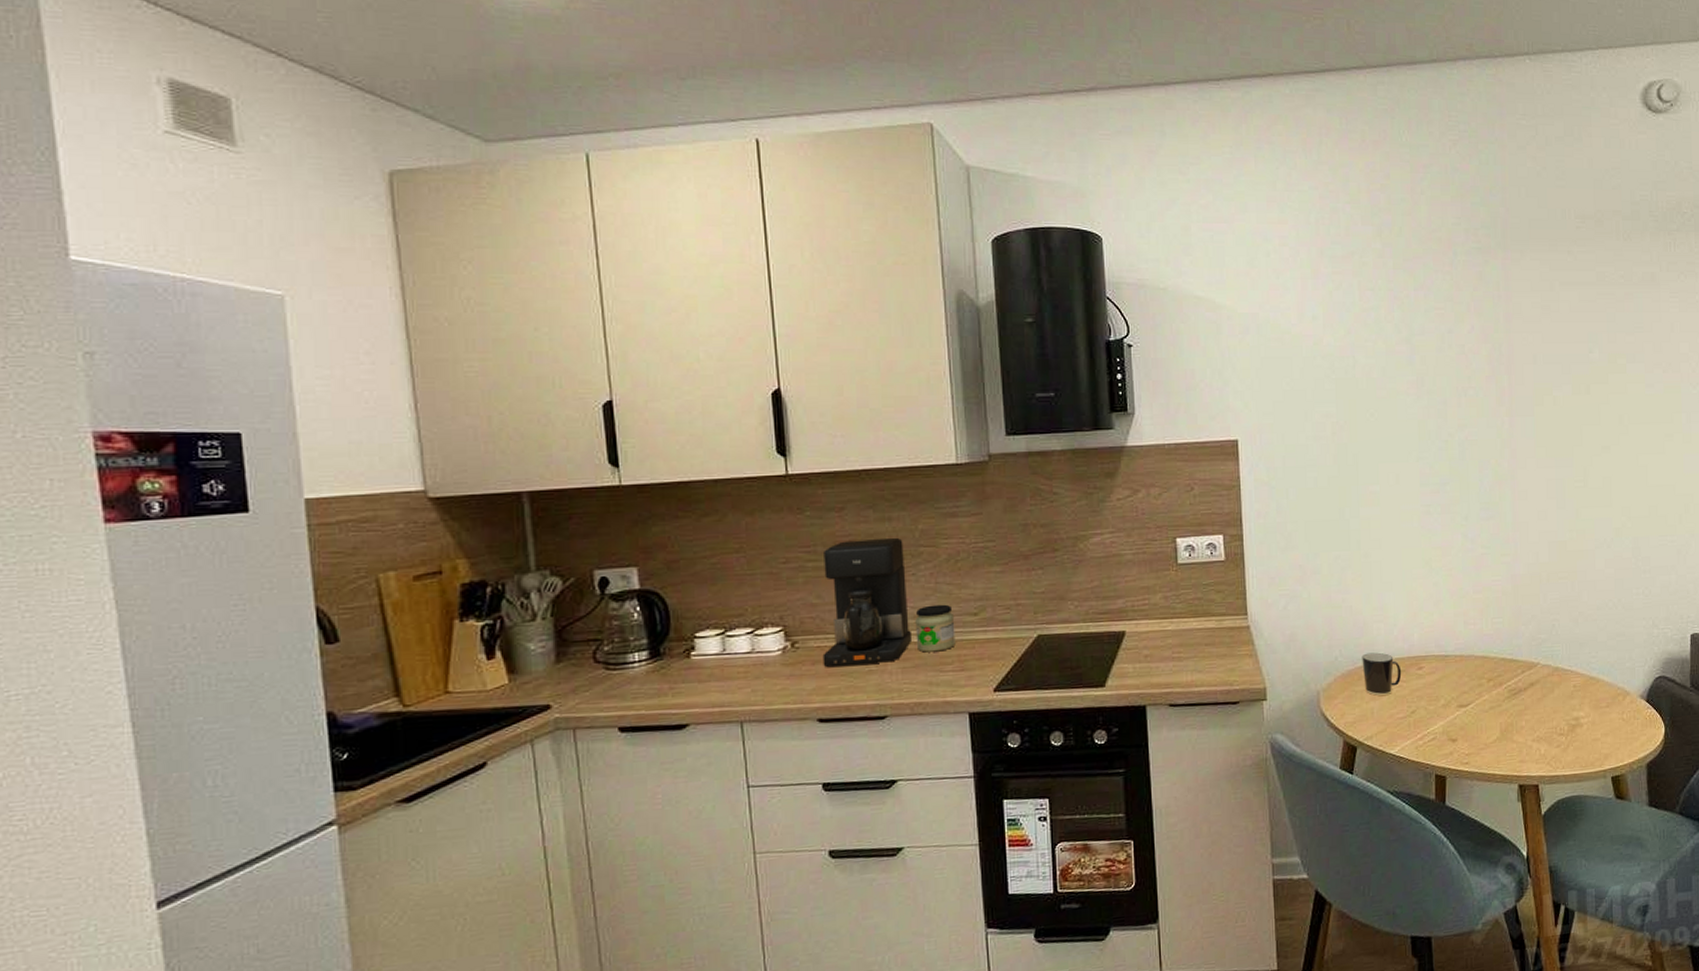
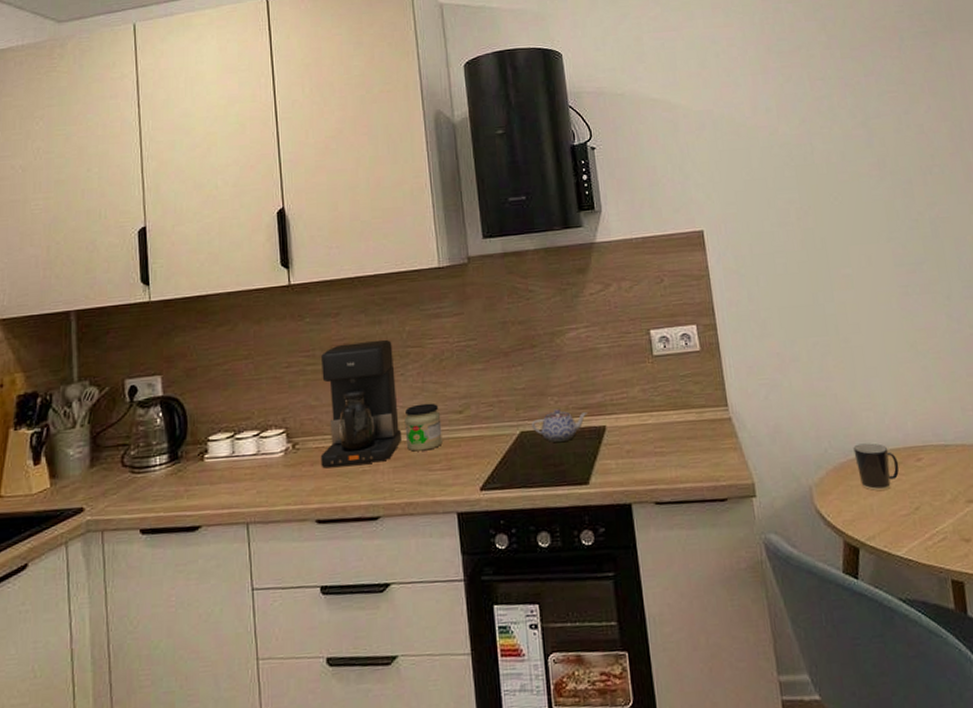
teapot: none [1049,614,1108,646] -> present [531,409,587,442]

